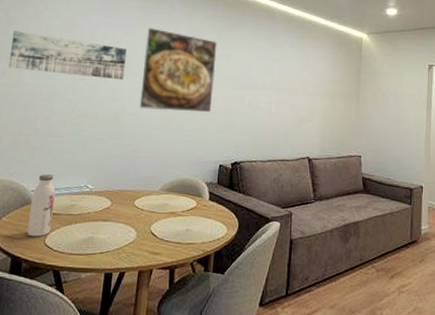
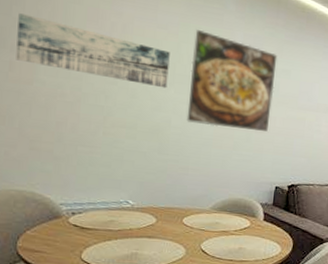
water bottle: present [27,174,56,237] -> none [59,187,90,252]

